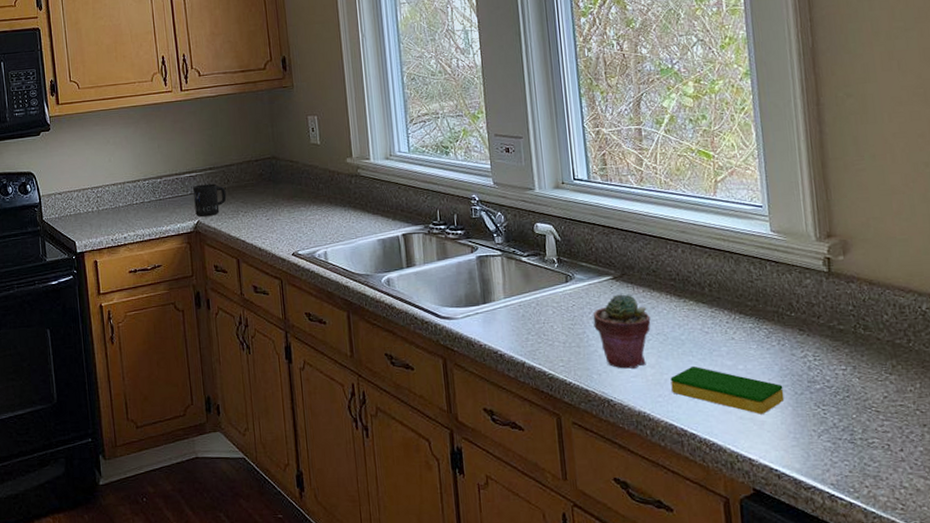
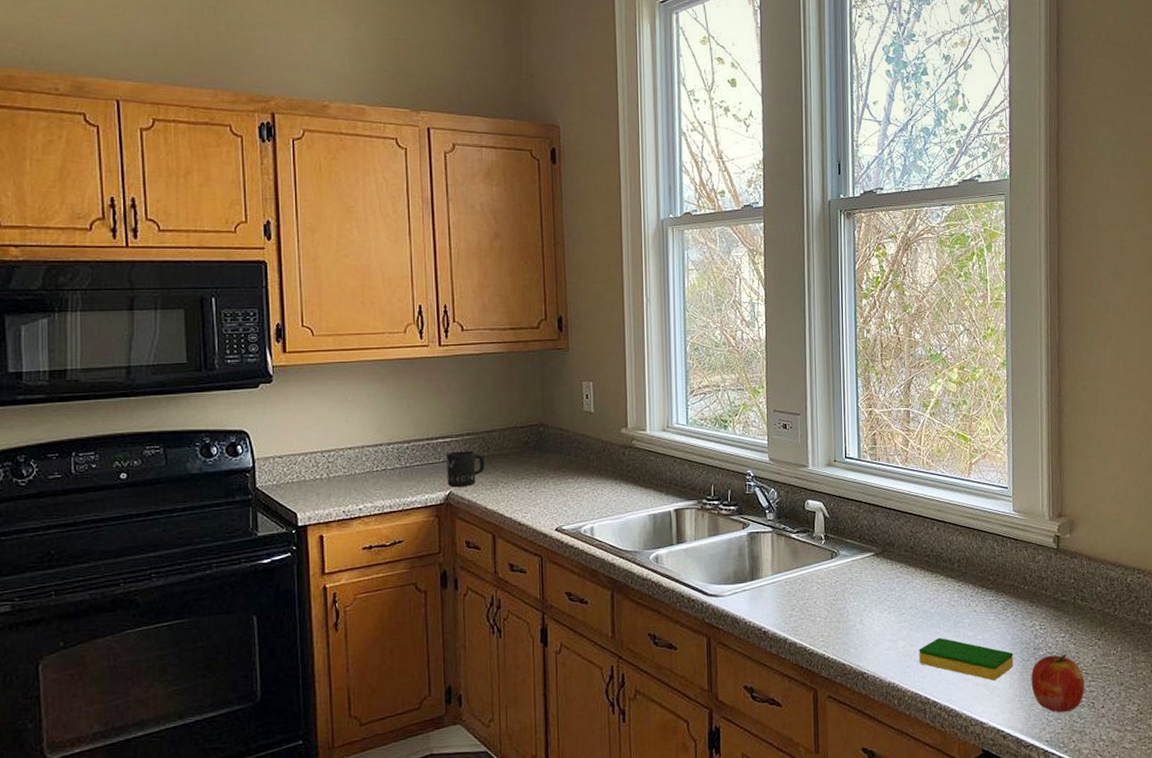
potted succulent: present [593,294,651,369] -> none [854,570,906,642]
apple: none [806,389,877,454] -> present [1031,655,1085,713]

